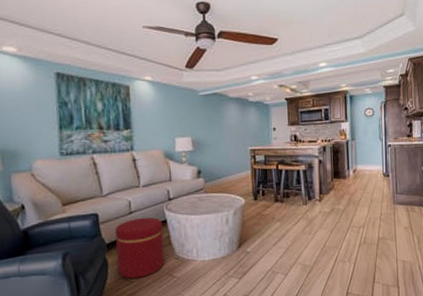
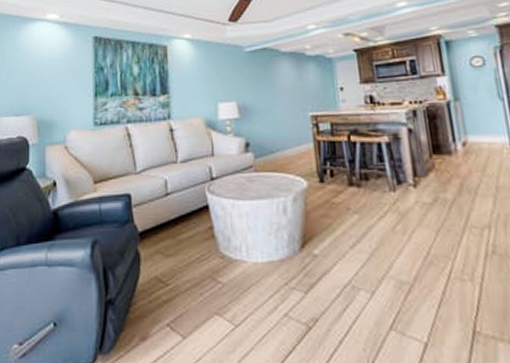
ottoman: present [115,217,165,279] -> none [149,200,207,280]

